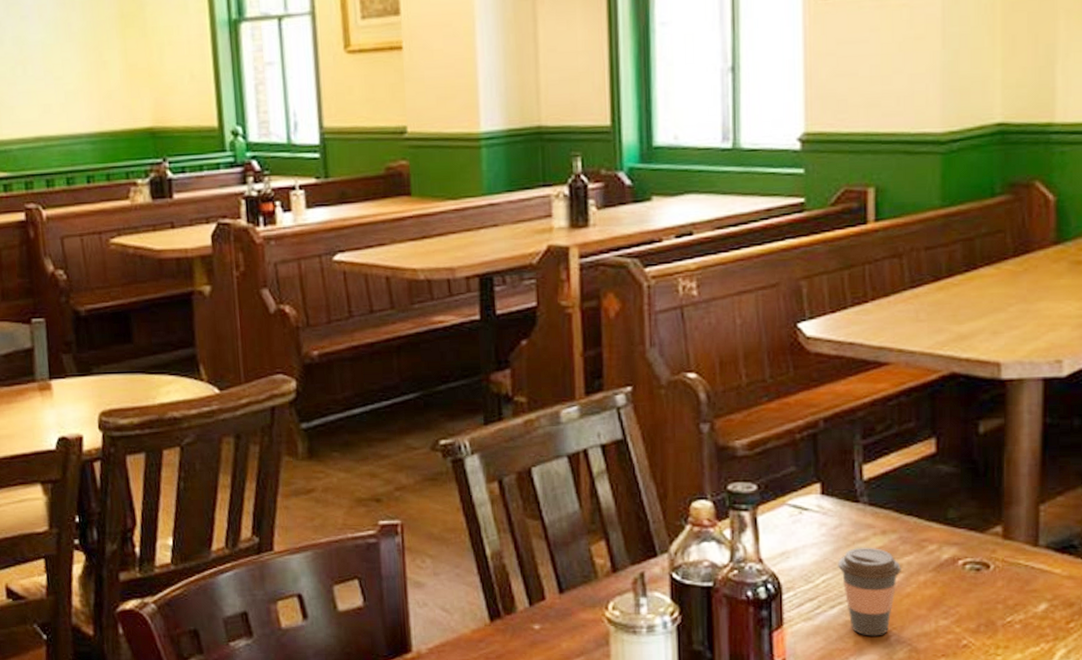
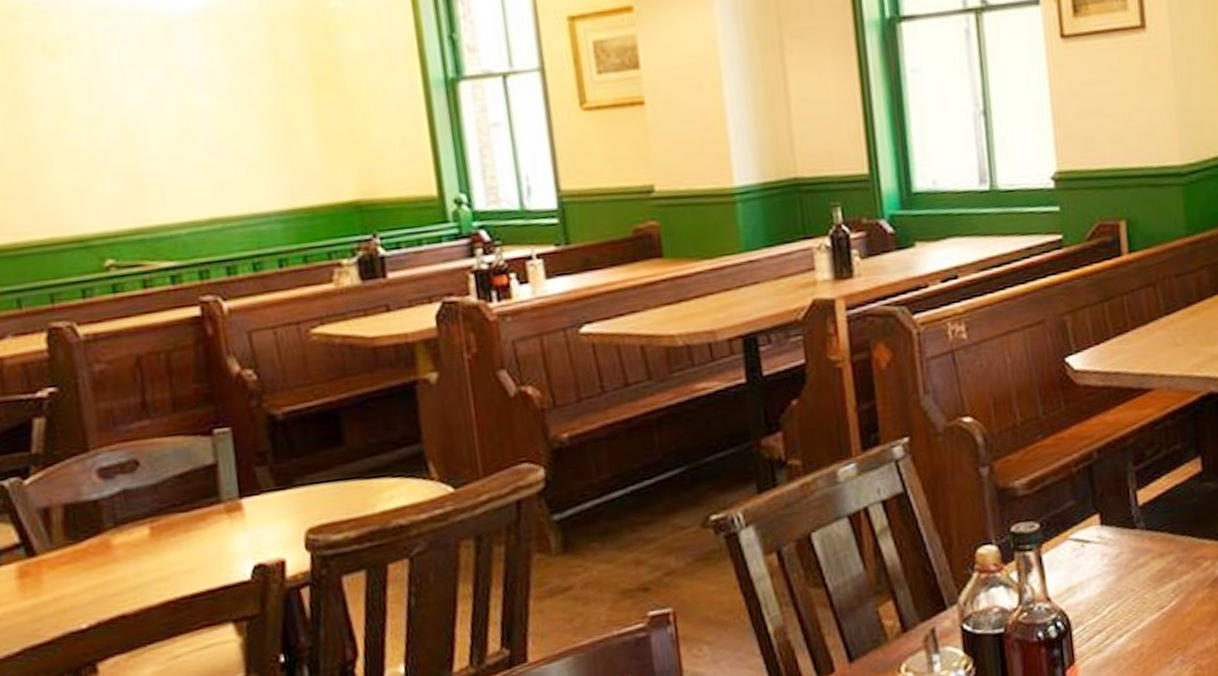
coffee cup: present [838,547,901,636] -> none [1121,571,1181,661]

